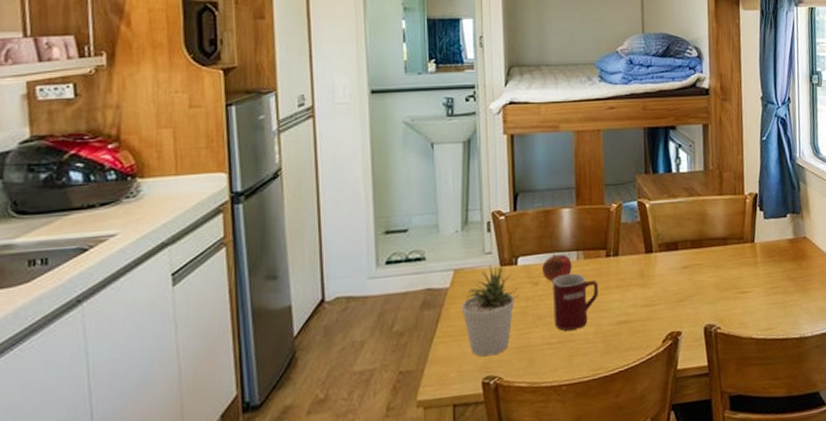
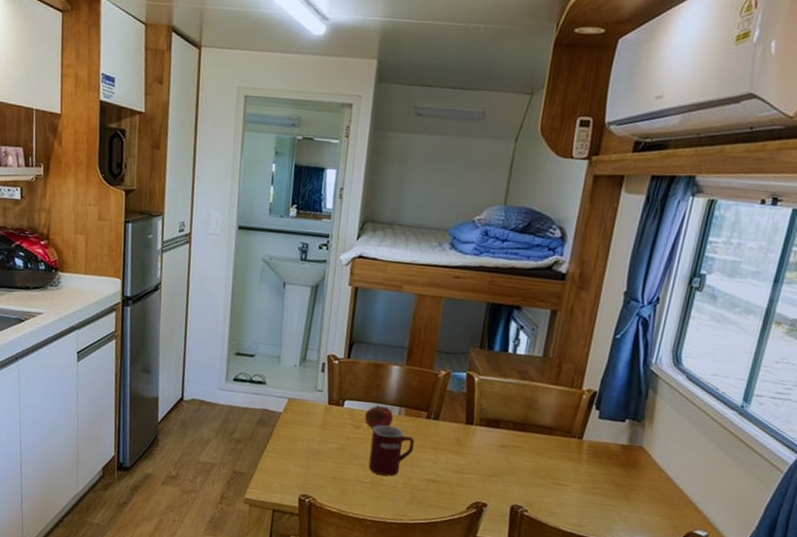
potted plant: present [461,264,519,357] -> none [290,401,341,479]

